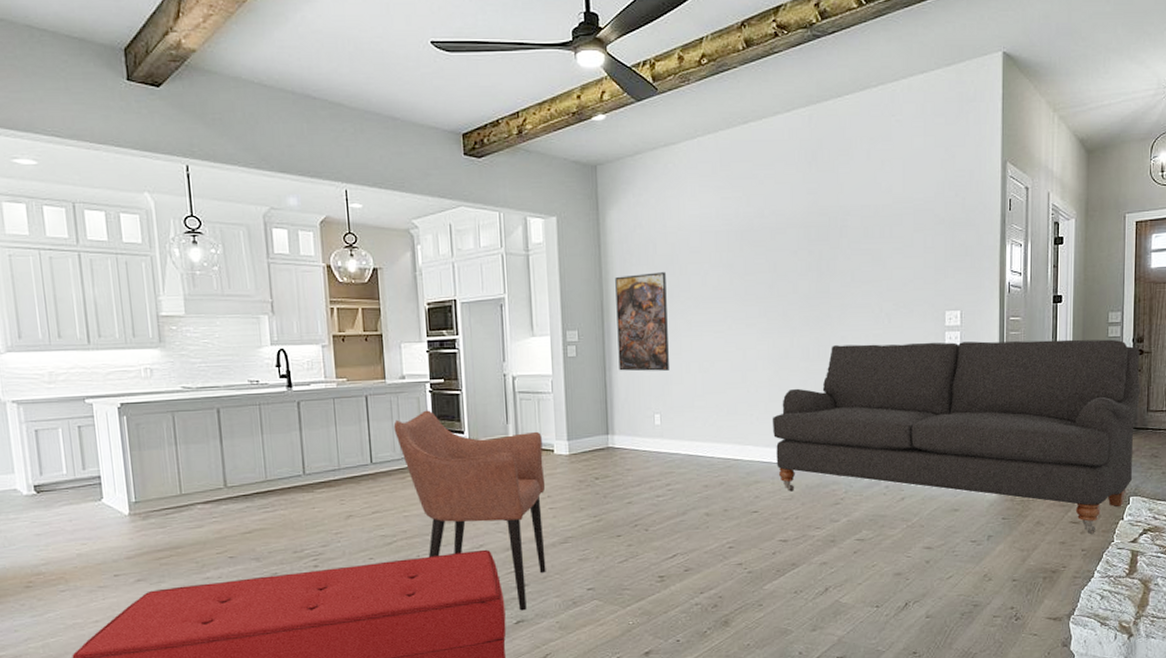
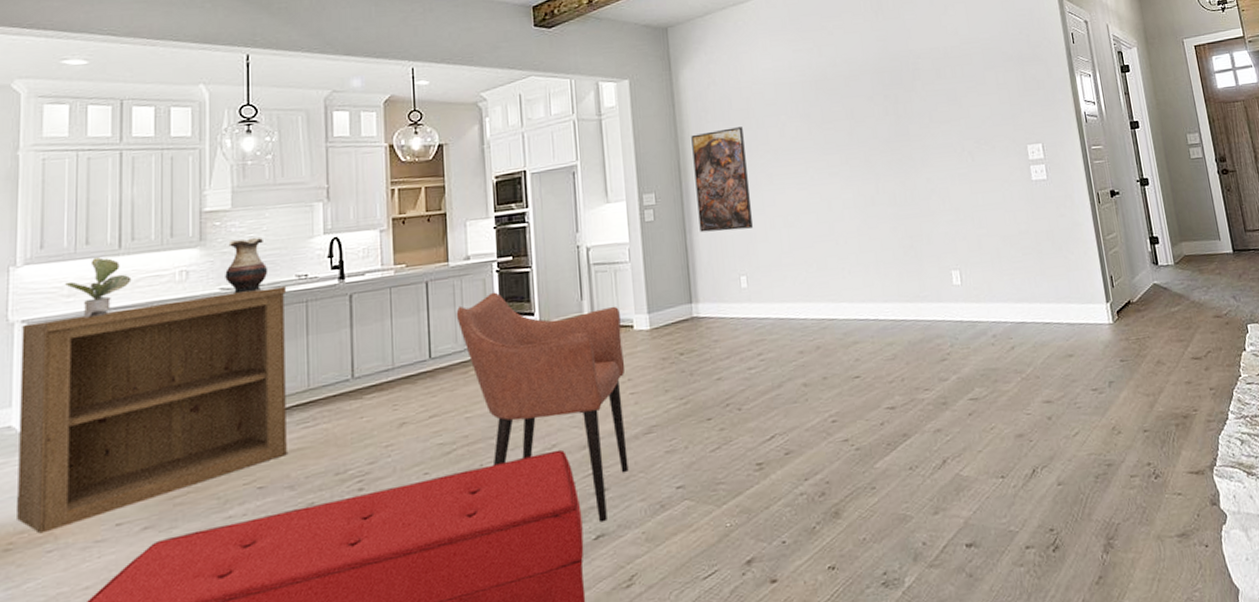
bookshelf: none [13,390,251,577] -> present [17,286,287,534]
potted plant: none [44,350,103,404] -> present [64,257,132,319]
vase: none [185,343,224,393] -> present [225,237,268,294]
sofa: present [772,339,1141,535] -> none [864,161,1245,371]

